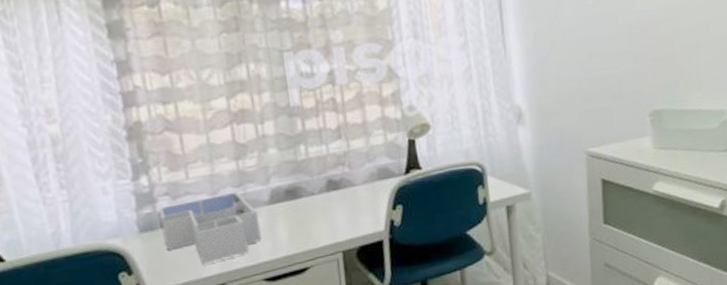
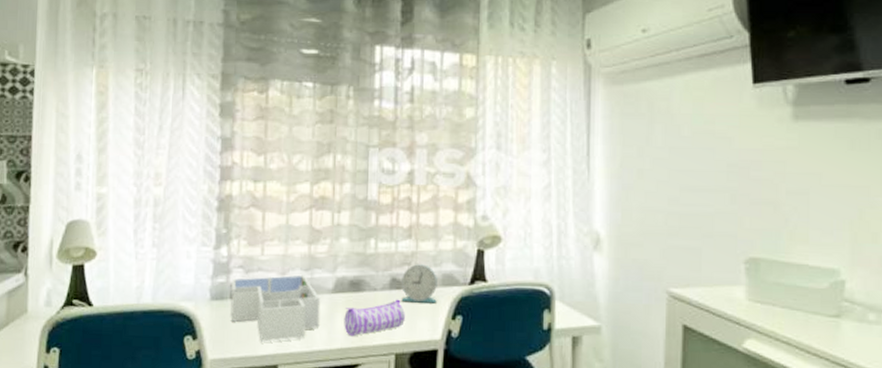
pencil case: none [285,199,347,243] -> present [344,299,405,337]
alarm clock: none [337,162,376,201] -> present [401,264,437,303]

